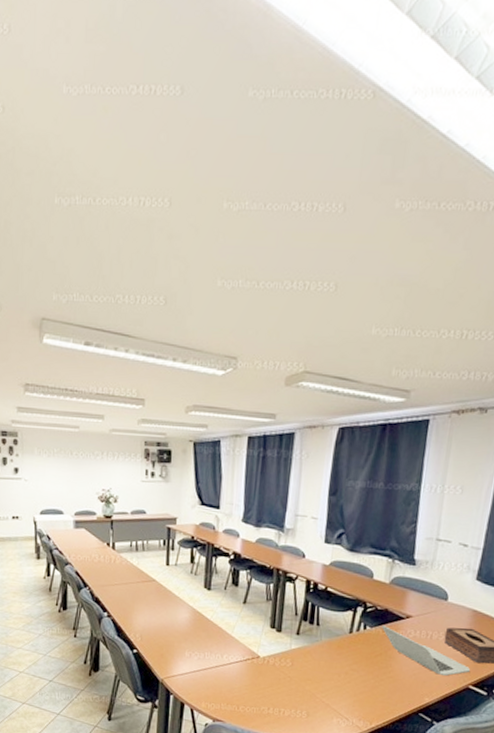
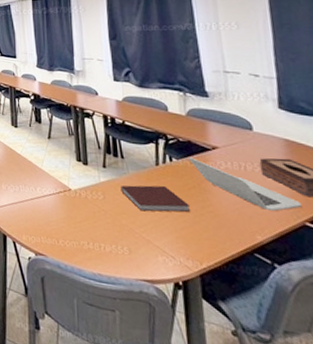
notebook: none [310,652,374,678] -> present [120,185,191,213]

